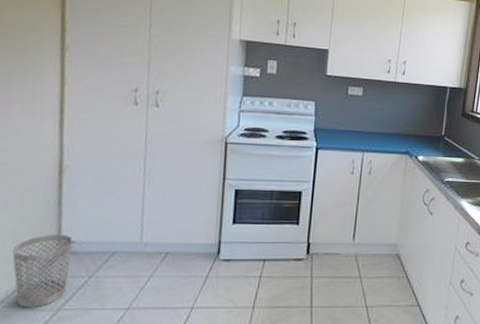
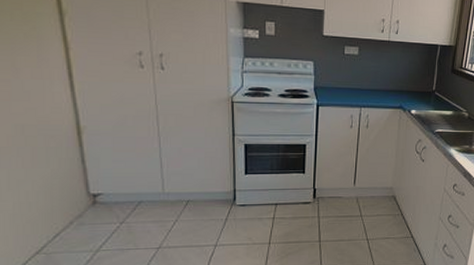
wastebasket: present [12,234,73,307] -> none [46,187,102,250]

